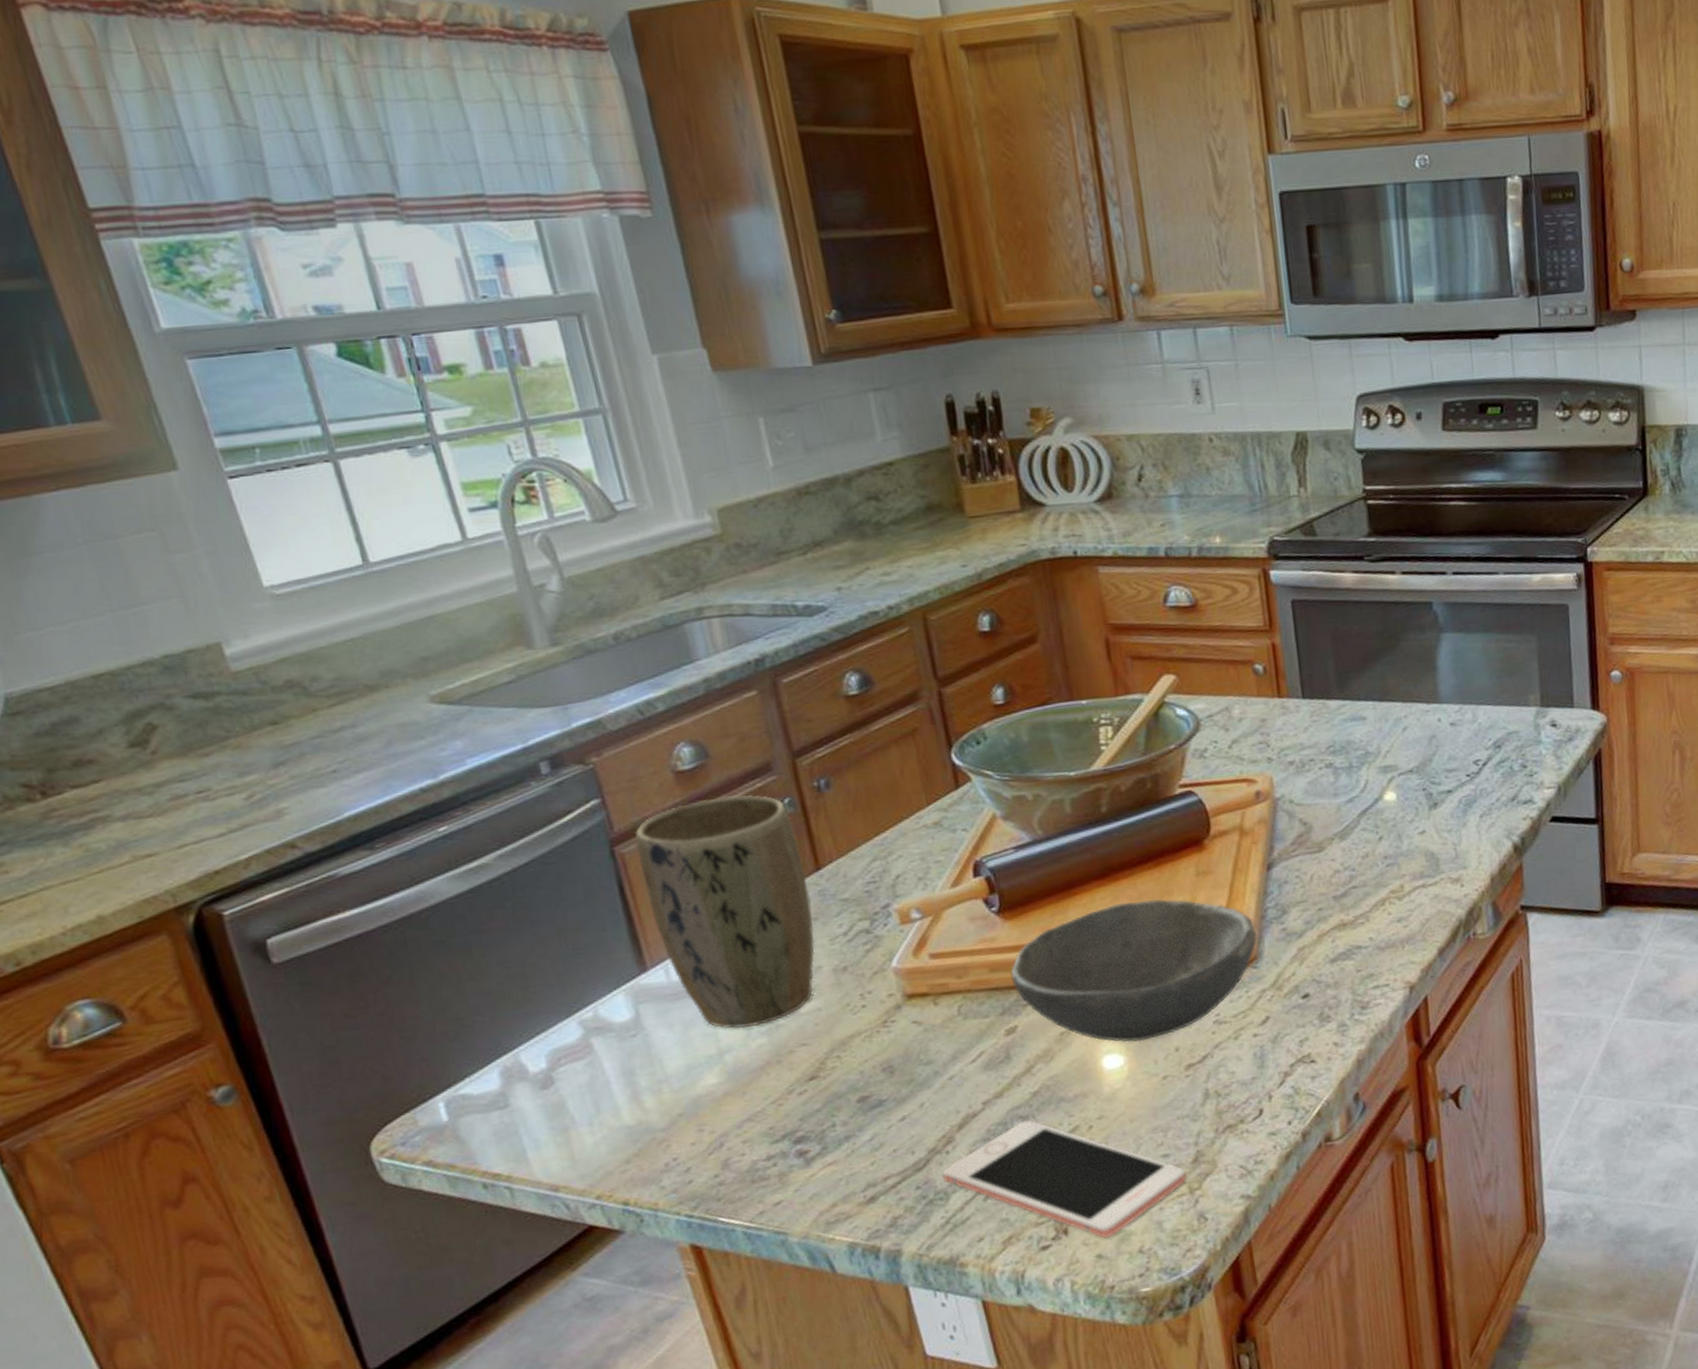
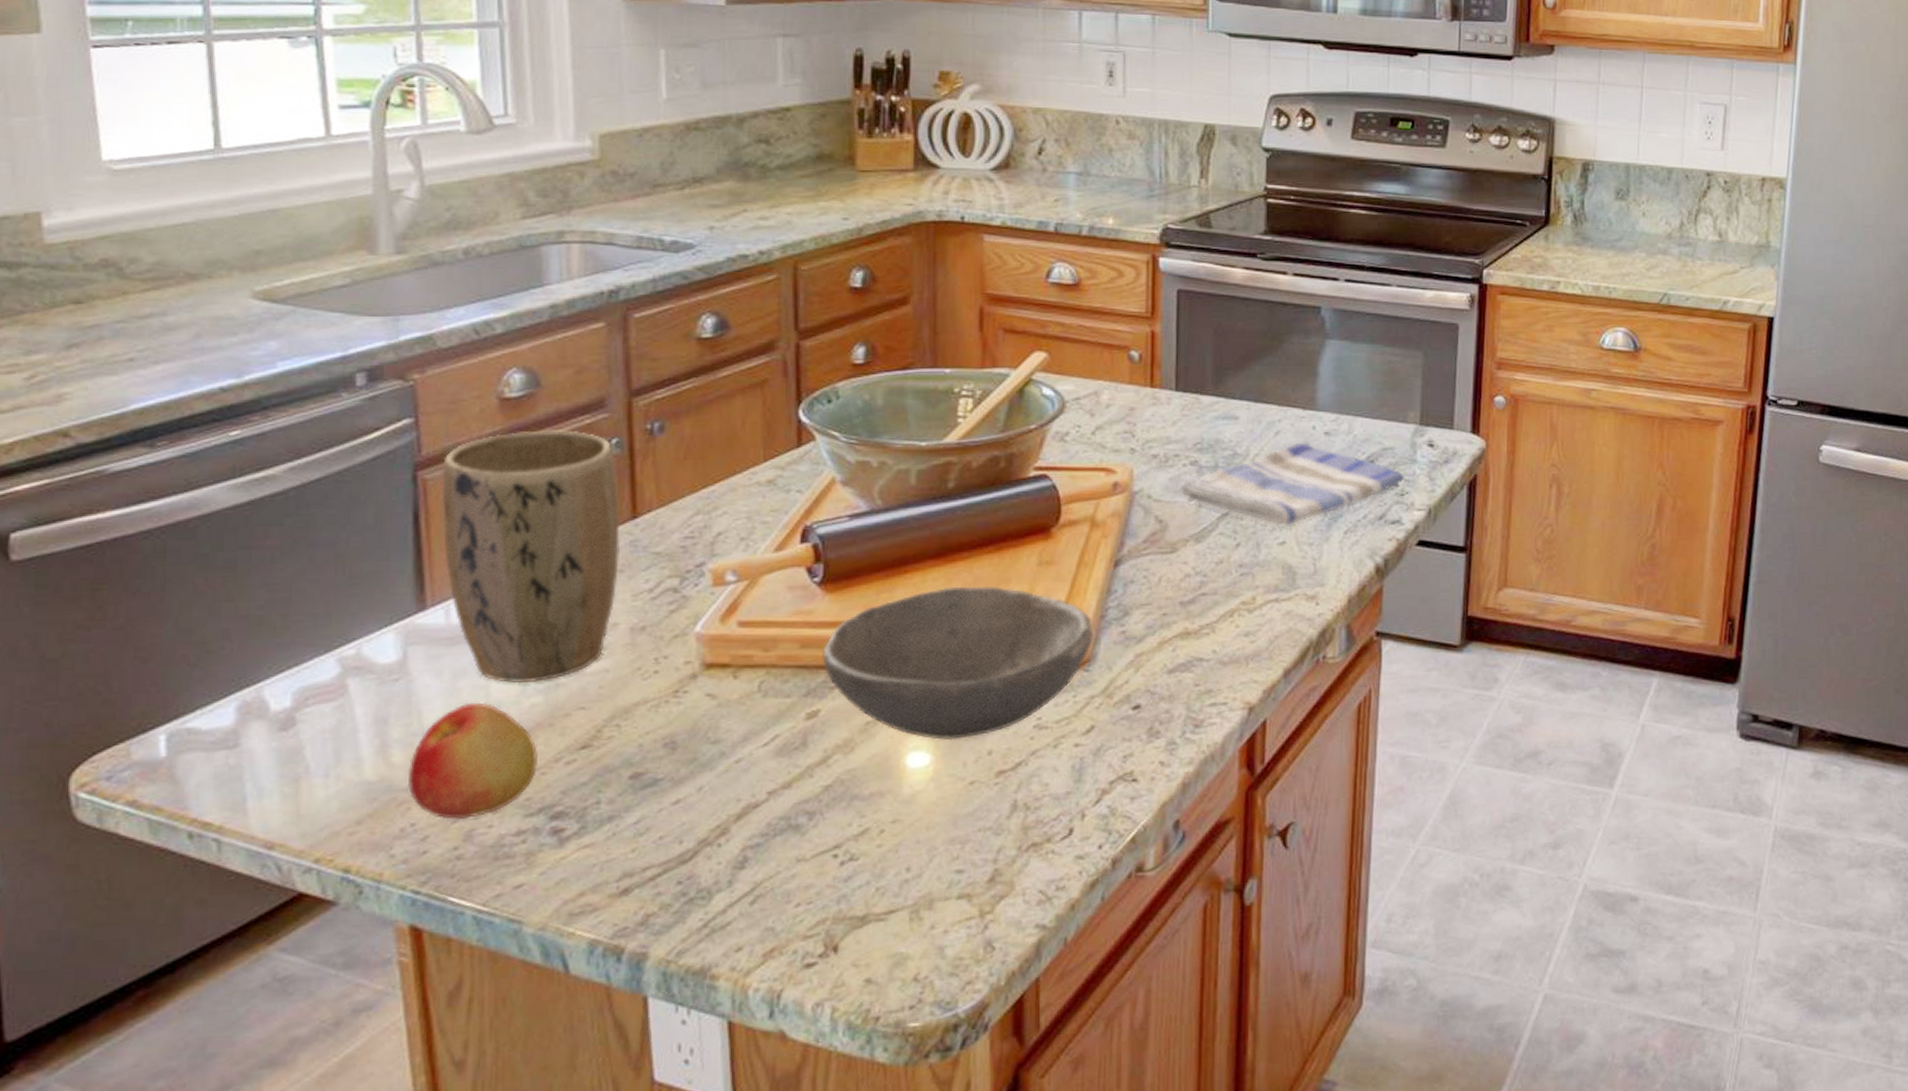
apple: none [660,1048,774,1152] -> present [407,702,538,819]
cell phone: present [941,1120,1186,1238] -> none [708,816,978,961]
dish towel: none [1317,736,1532,818] -> present [1177,443,1405,527]

